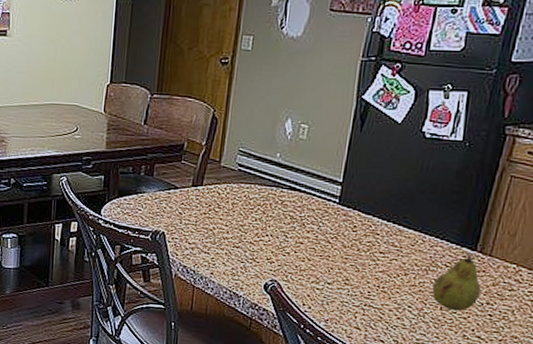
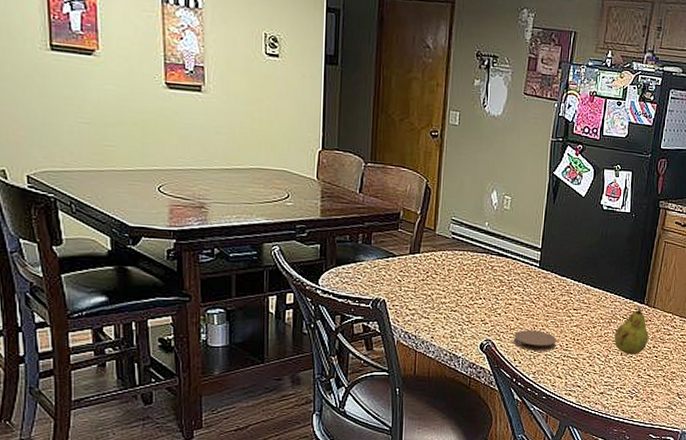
coaster: none [302,272,356,298] -> present [513,330,557,351]

